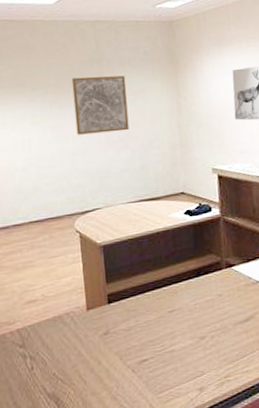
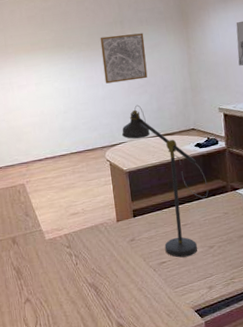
desk lamp: none [95,162,200,354] -> present [121,105,209,258]

